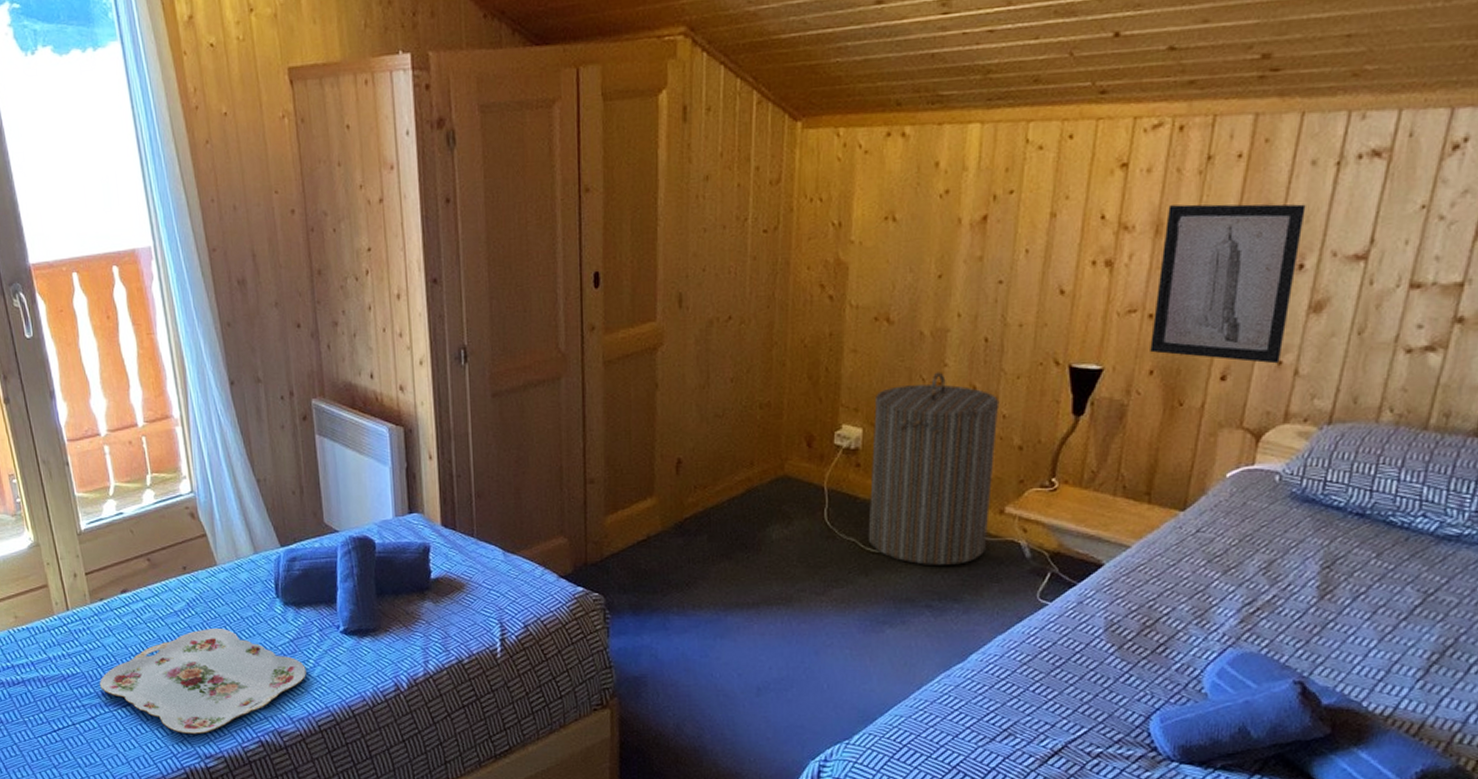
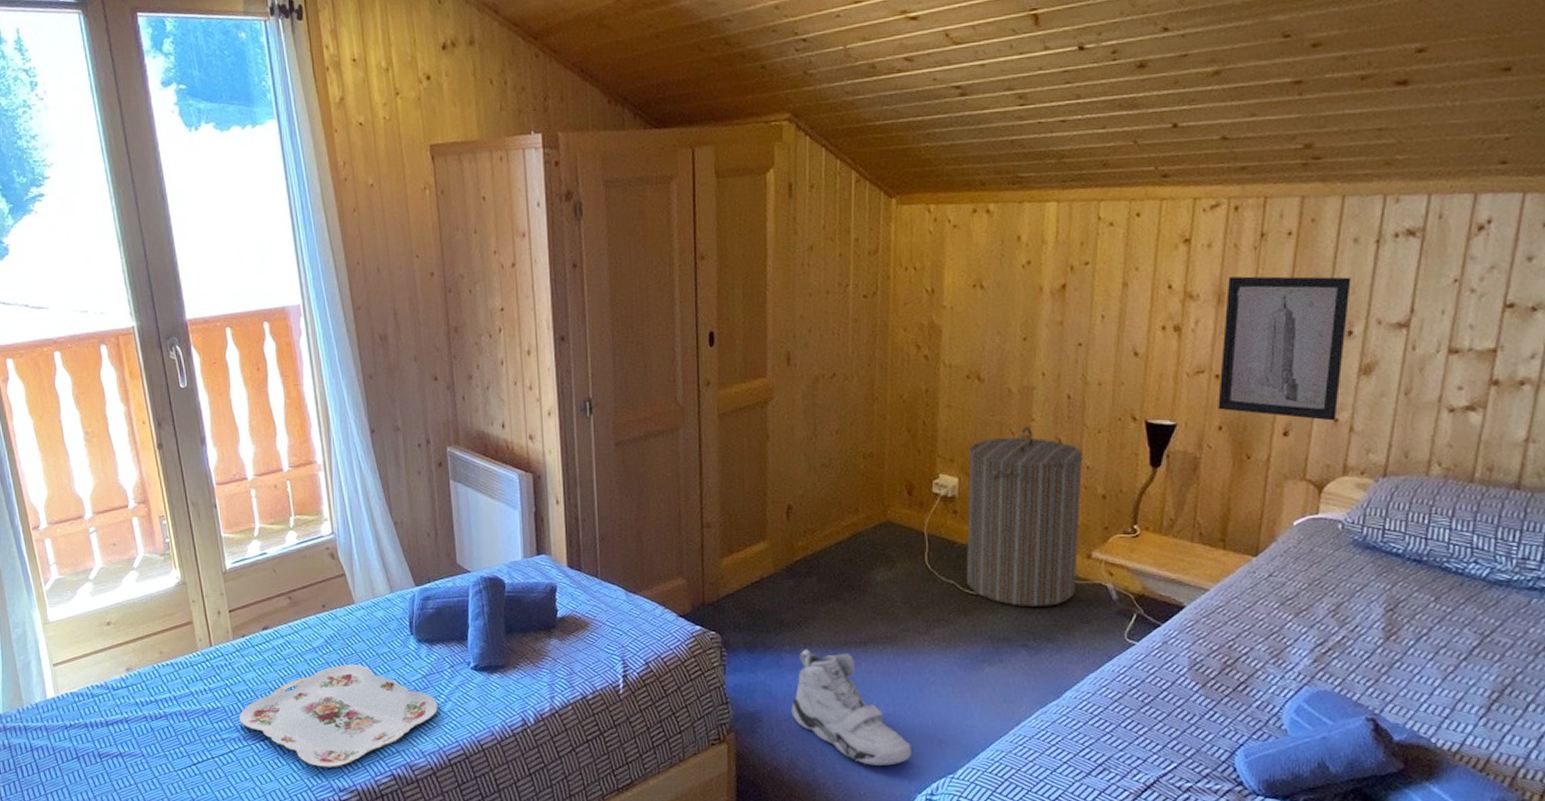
sneaker: none [678,610,805,731] -> present [791,649,912,766]

